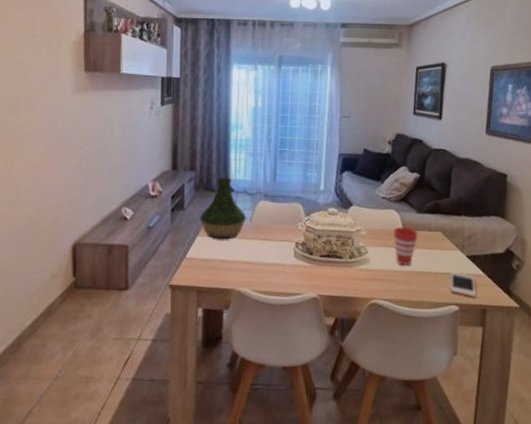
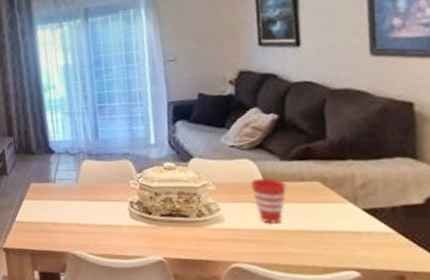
vase: present [200,177,247,240] -> none [24,139,72,203]
cell phone: present [450,272,477,297] -> none [341,230,386,261]

